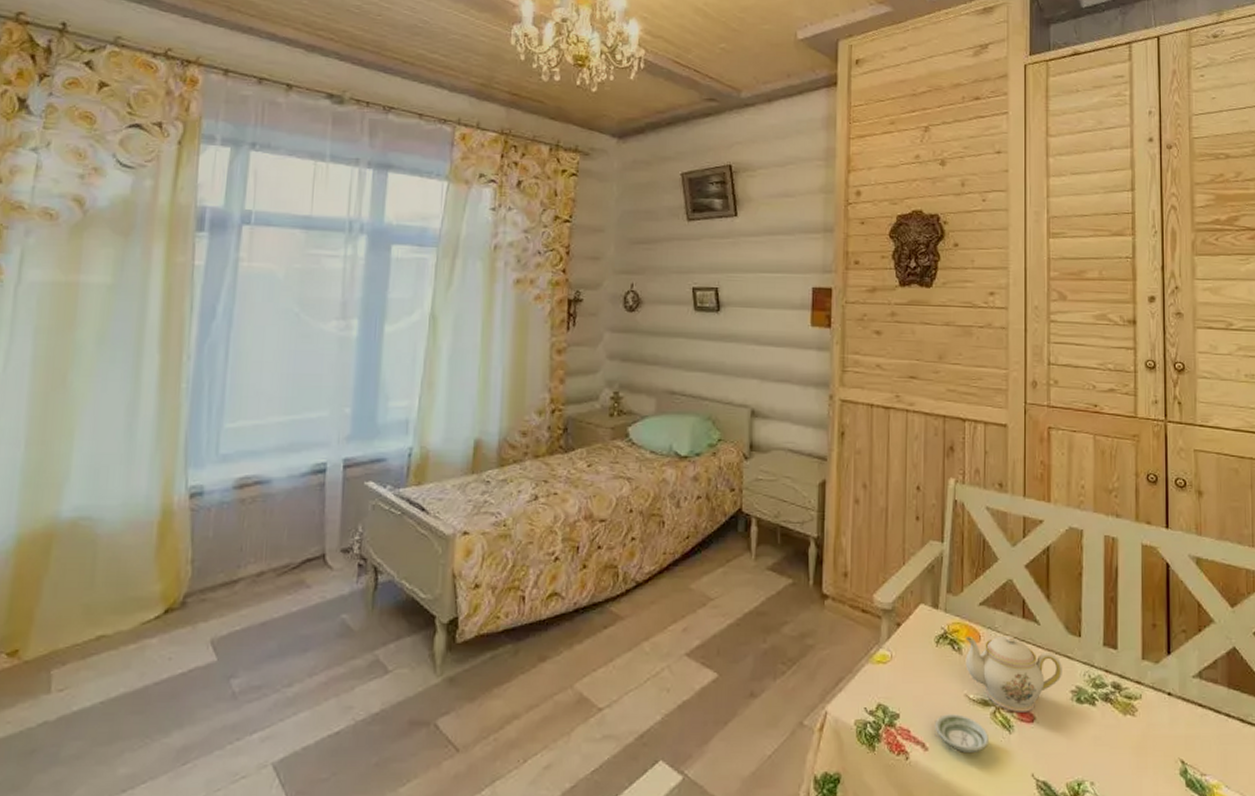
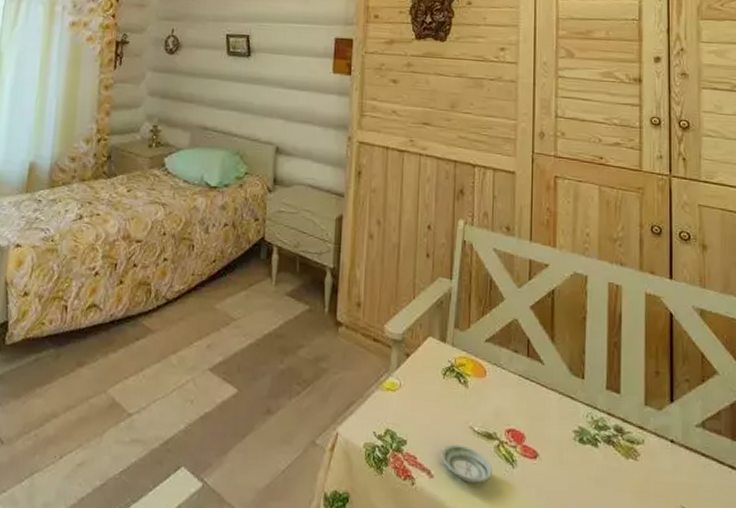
teapot: present [965,636,1062,712] -> none [471,370,565,448]

